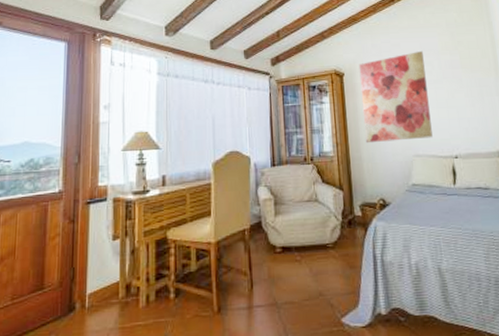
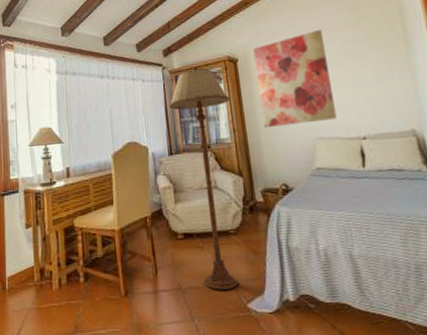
floor lamp: none [274,79,335,305] -> present [169,67,238,290]

